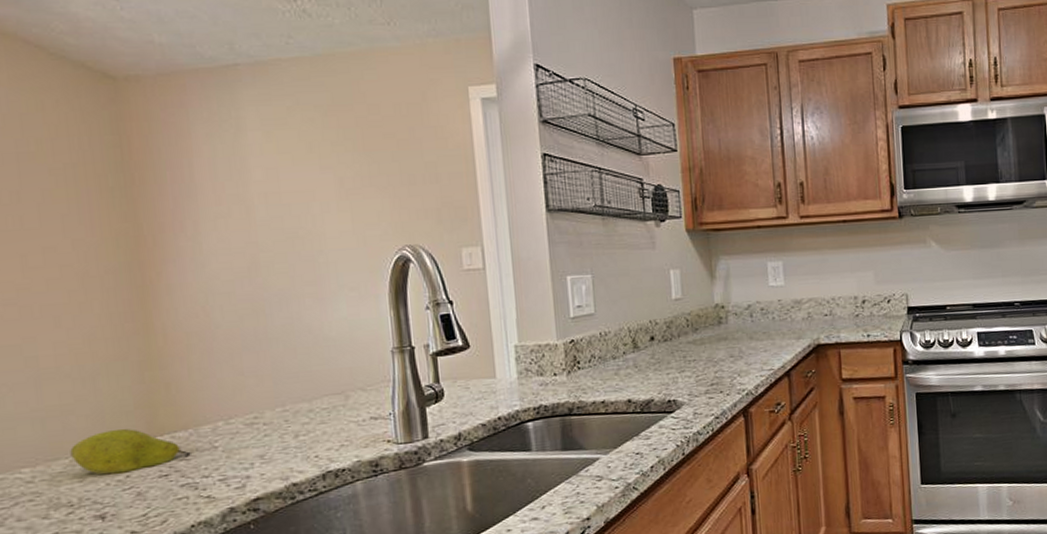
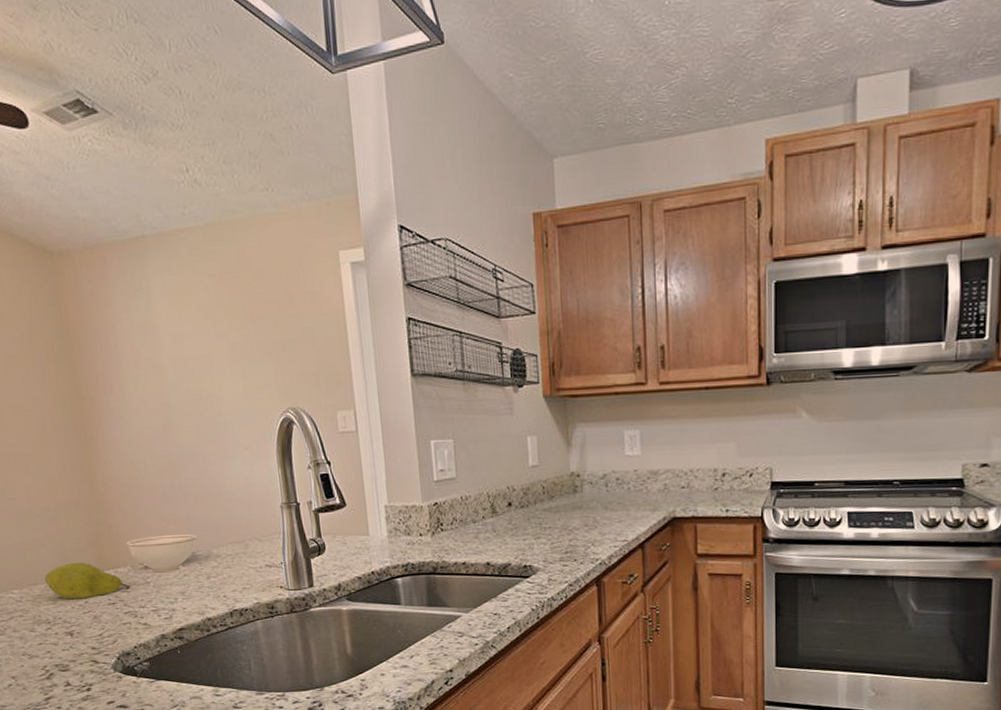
bowl: none [189,387,285,435] -> present [126,533,198,573]

